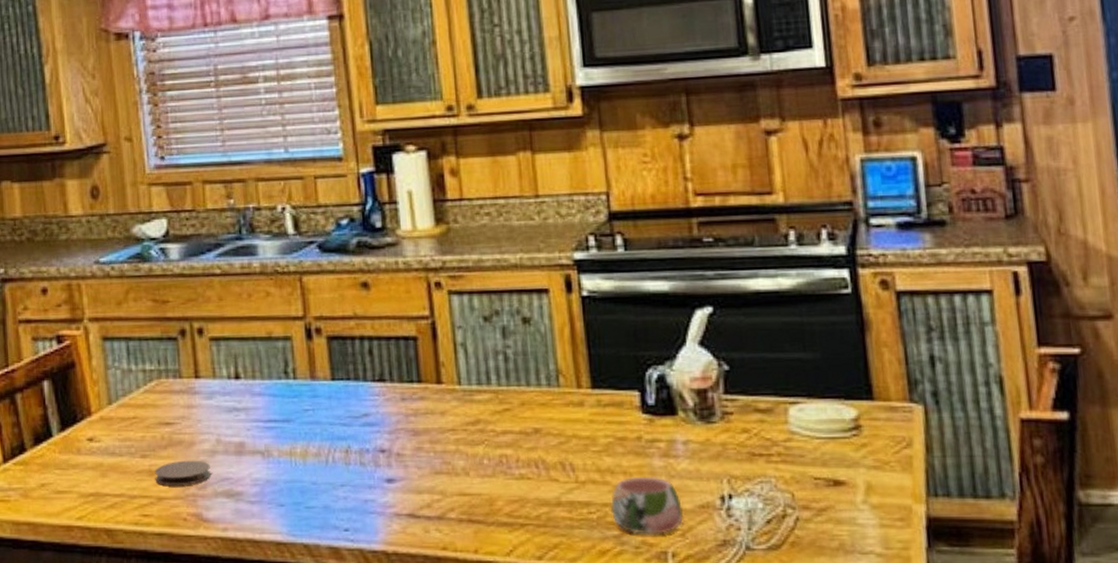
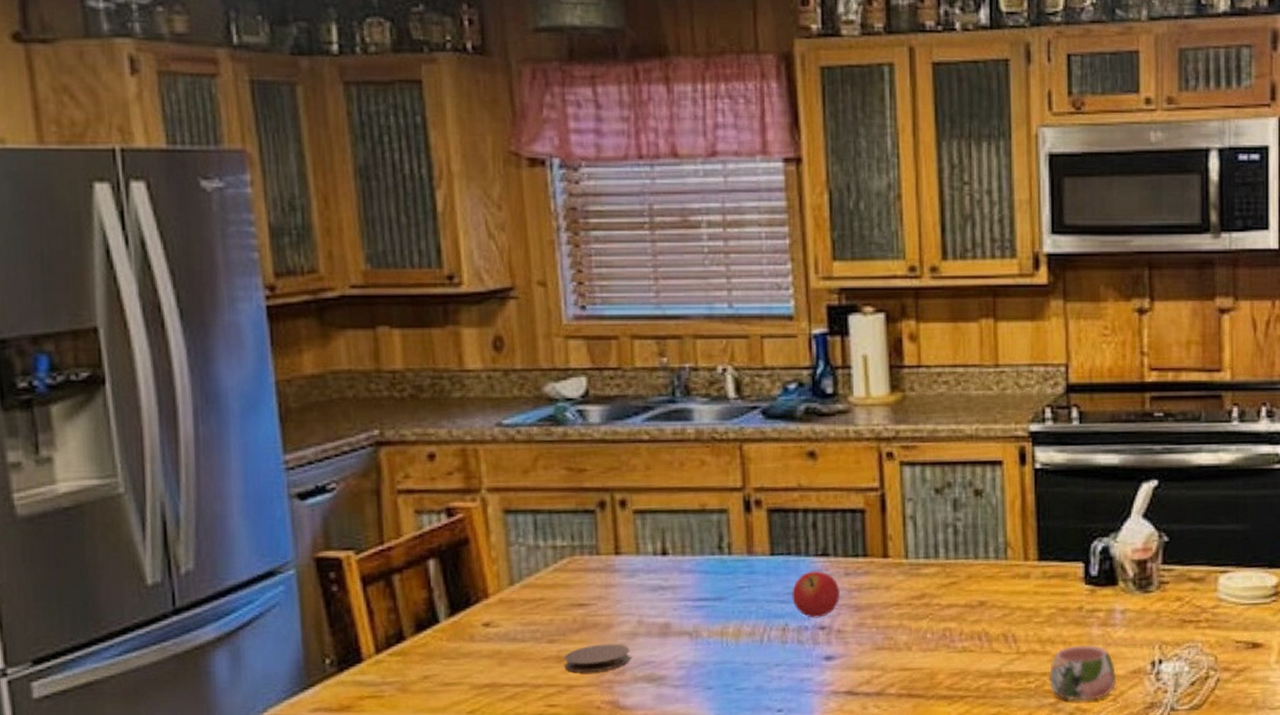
fruit: none [352,395,398,441] -> present [792,570,840,618]

